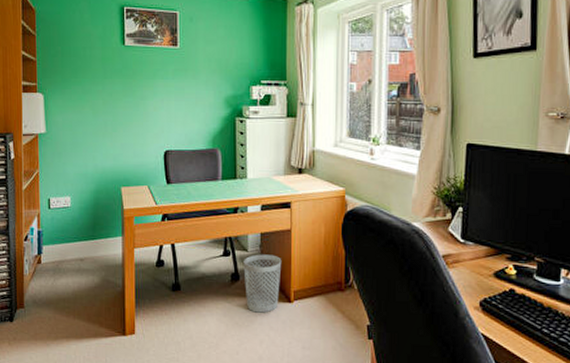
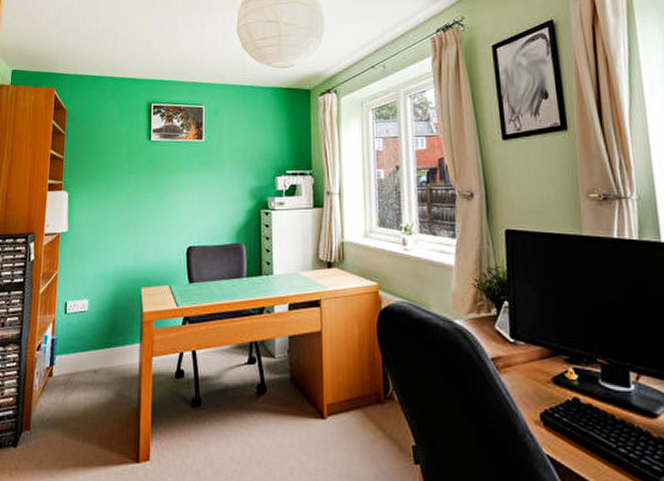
wastebasket: present [243,254,282,313] -> none [270,361,313,432]

